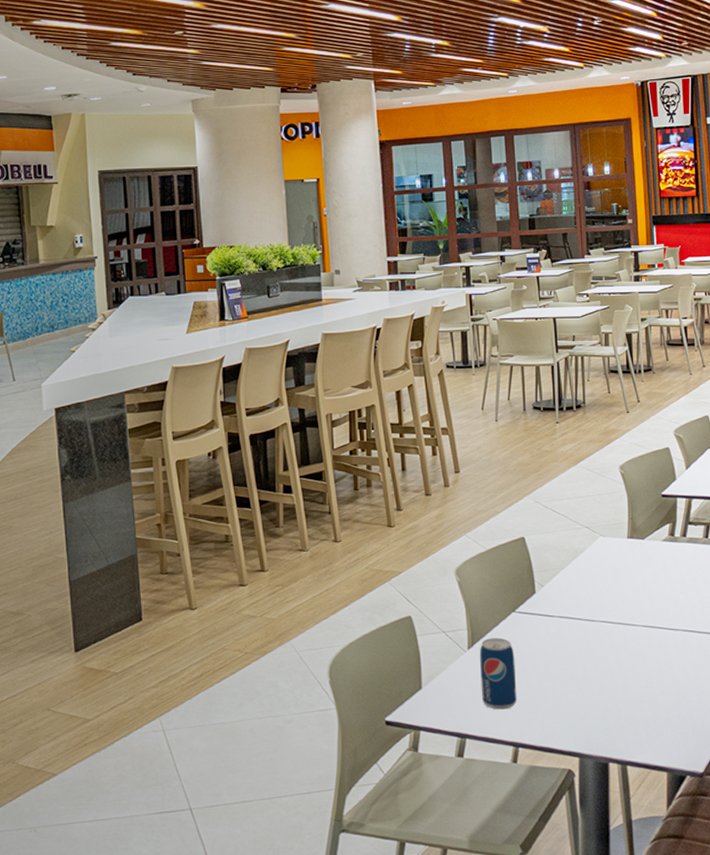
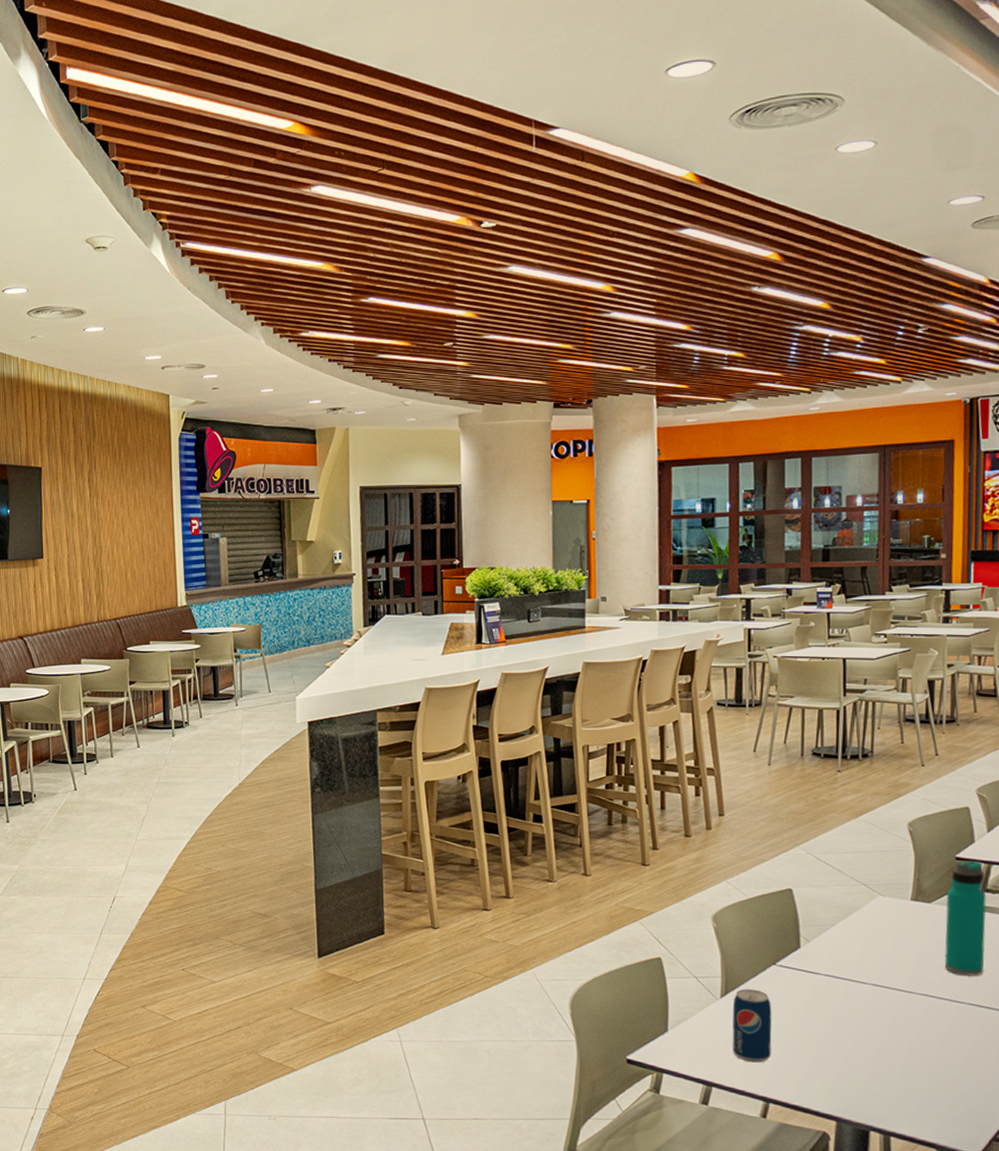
water bottle: none [657,497,694,605] -> present [944,861,987,977]

